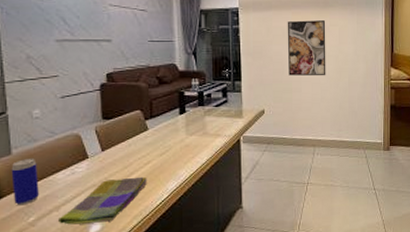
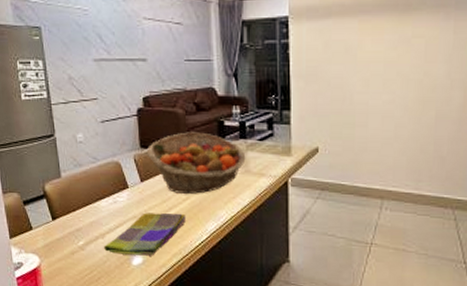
beverage can: present [11,159,39,206] -> none [61,183,86,229]
fruit basket: none [108,102,204,159] -> present [146,132,246,194]
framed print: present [287,20,326,76] -> none [351,30,406,108]

